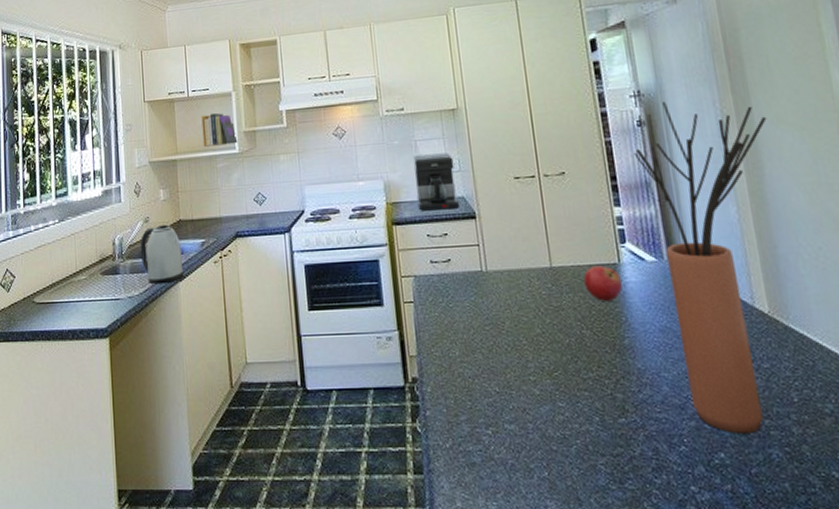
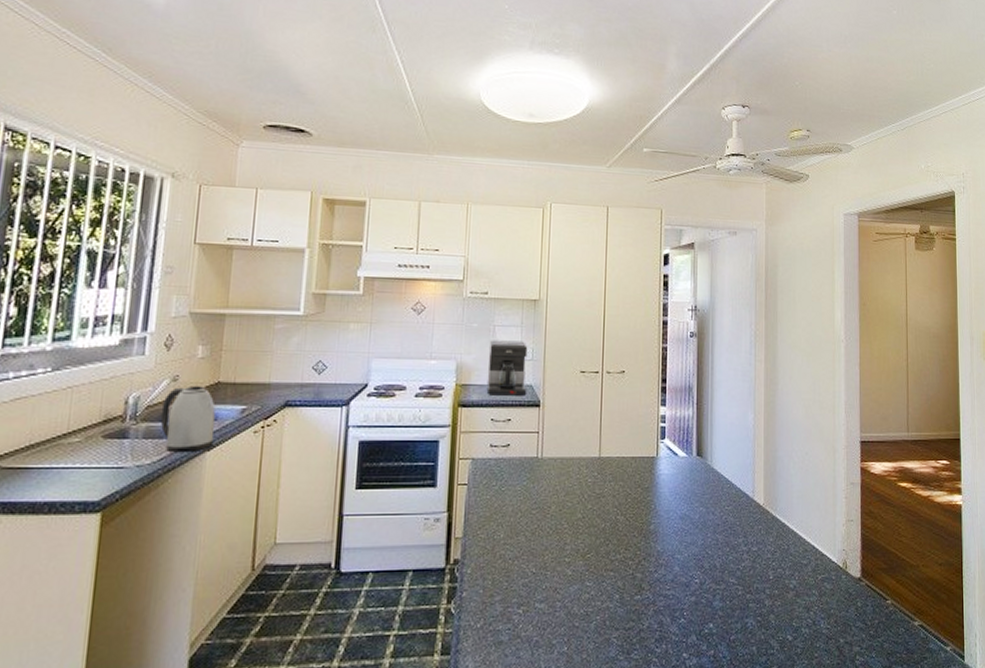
books: present [201,113,238,147] -> none [261,269,304,305]
fruit: present [584,265,622,301] -> none [626,458,656,490]
vase: present [634,102,767,433] -> none [684,318,786,607]

